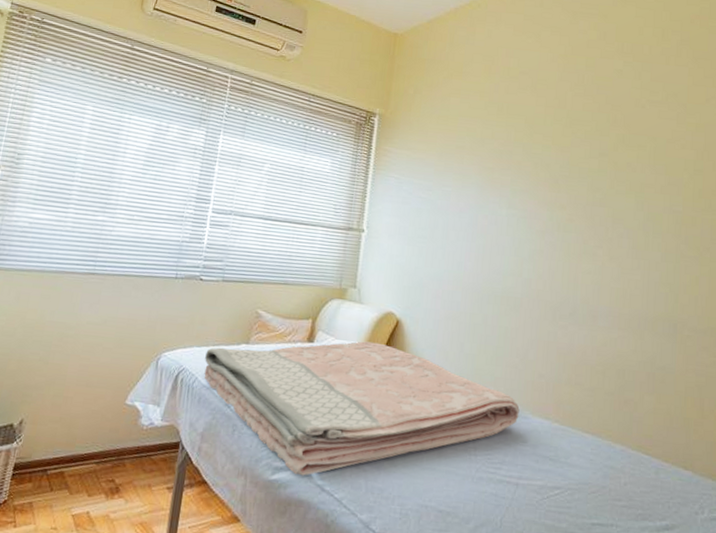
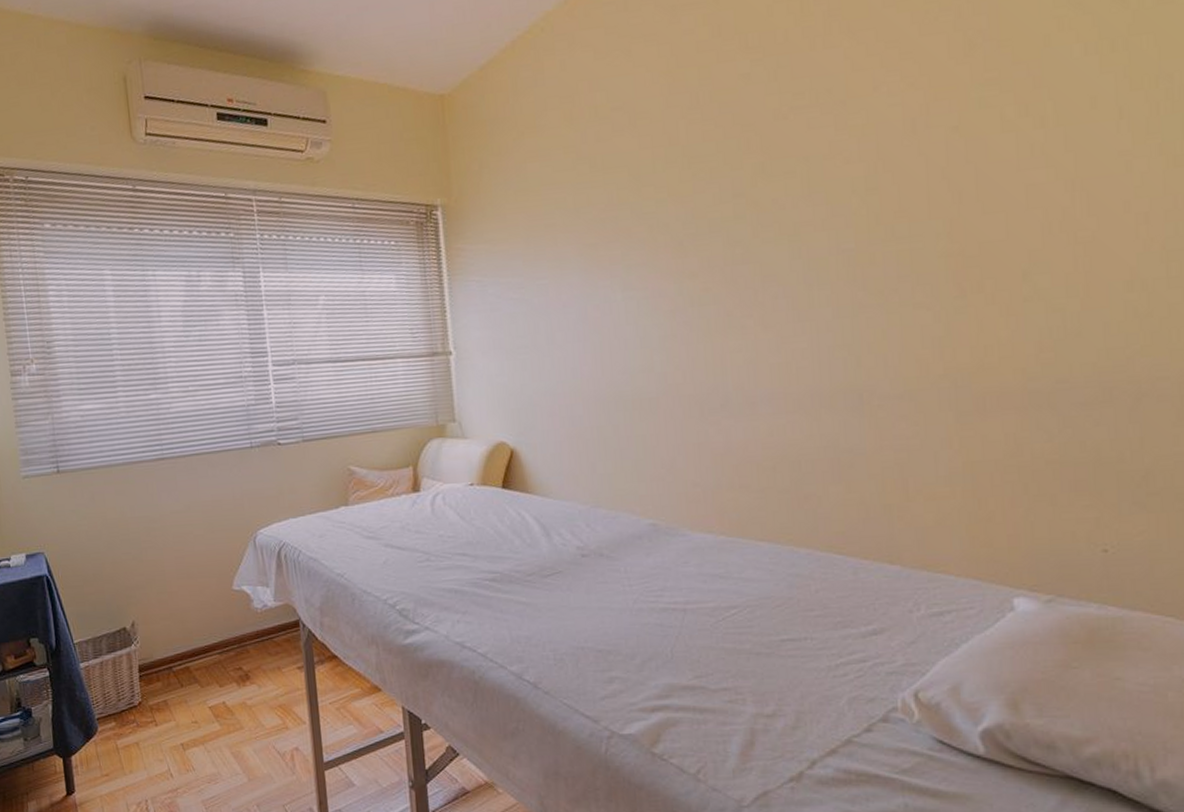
towel: present [203,341,520,476] -> none [303,479,676,636]

